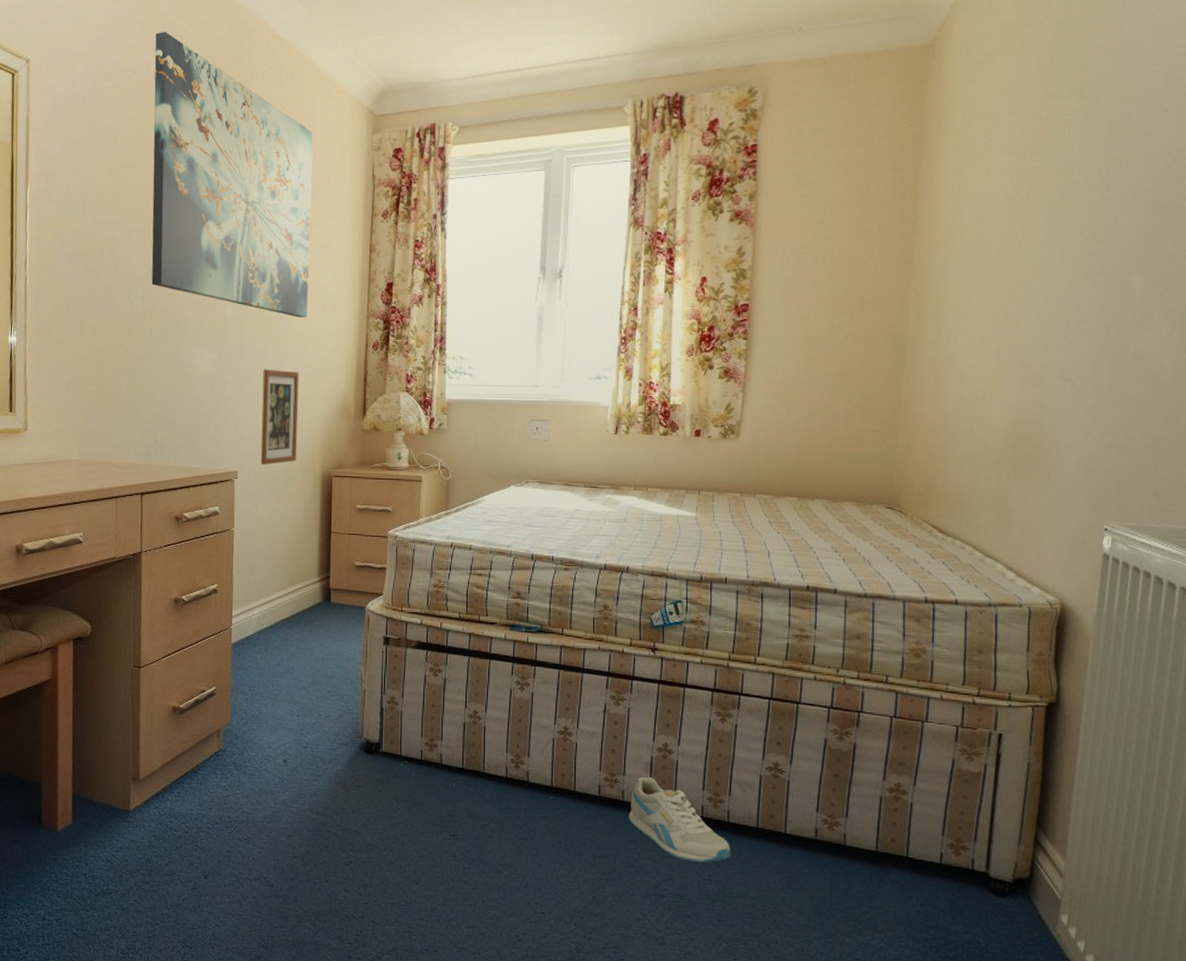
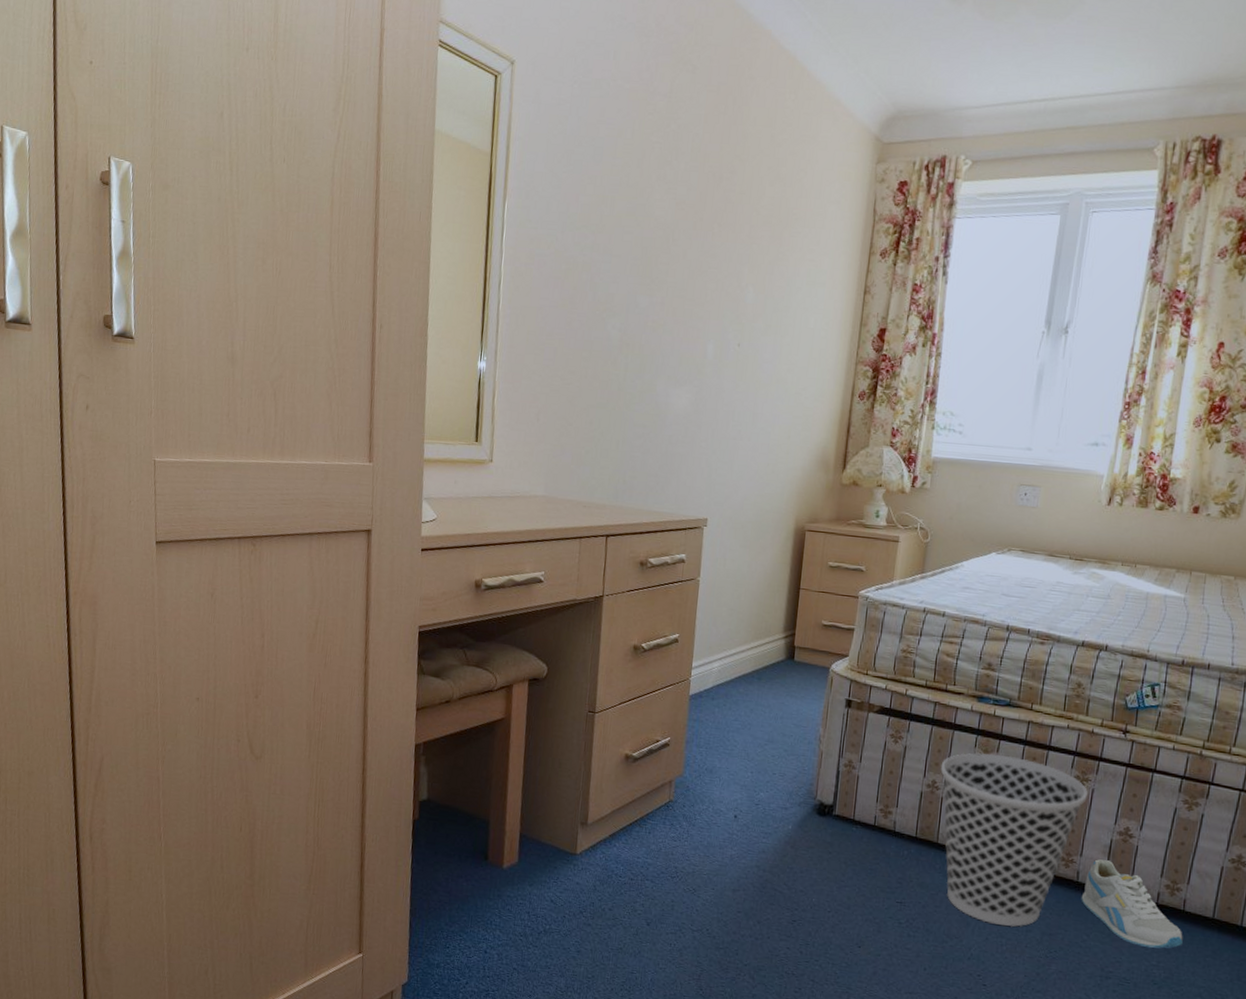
wall art: present [151,32,313,318] -> none [630,37,814,361]
picture frame: present [260,369,300,466] -> none [731,412,780,515]
wastebasket: none [480,679,624,852] -> present [940,752,1088,927]

